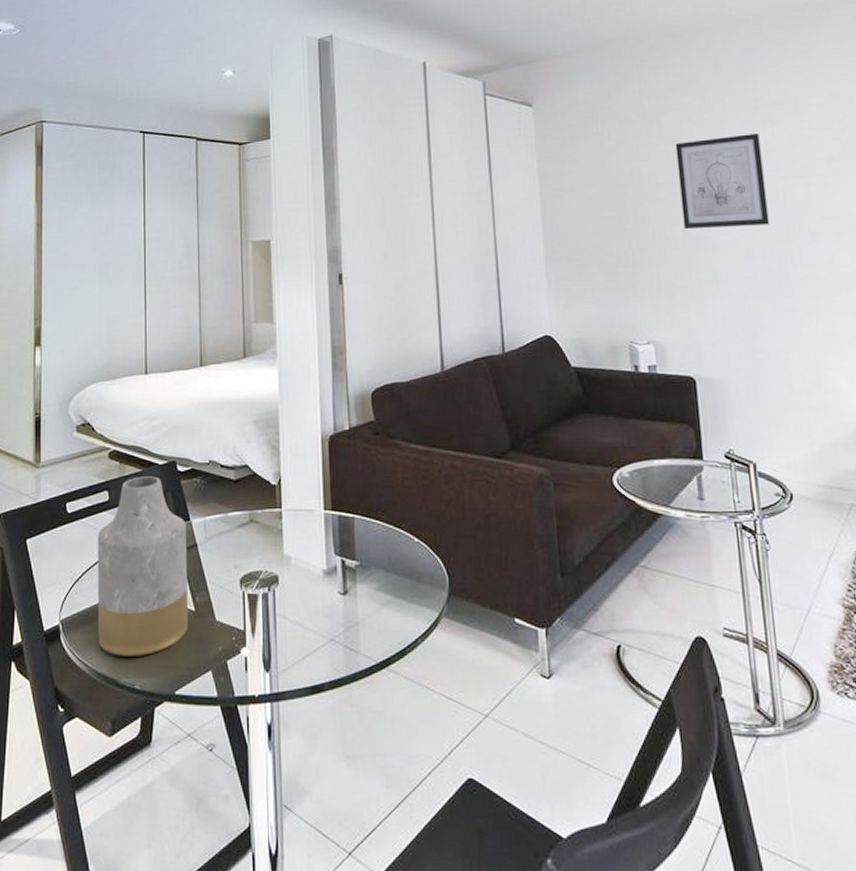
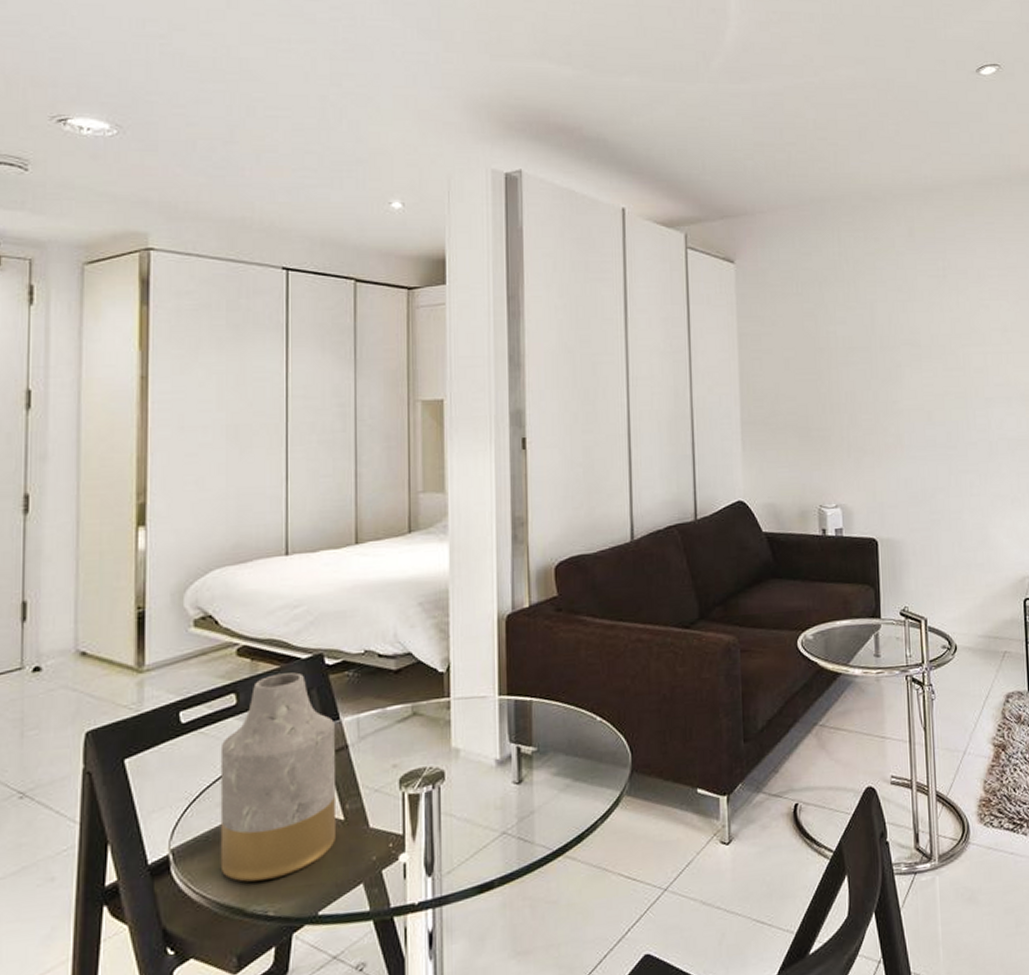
wall art: present [675,133,770,229] -> none [870,301,950,393]

